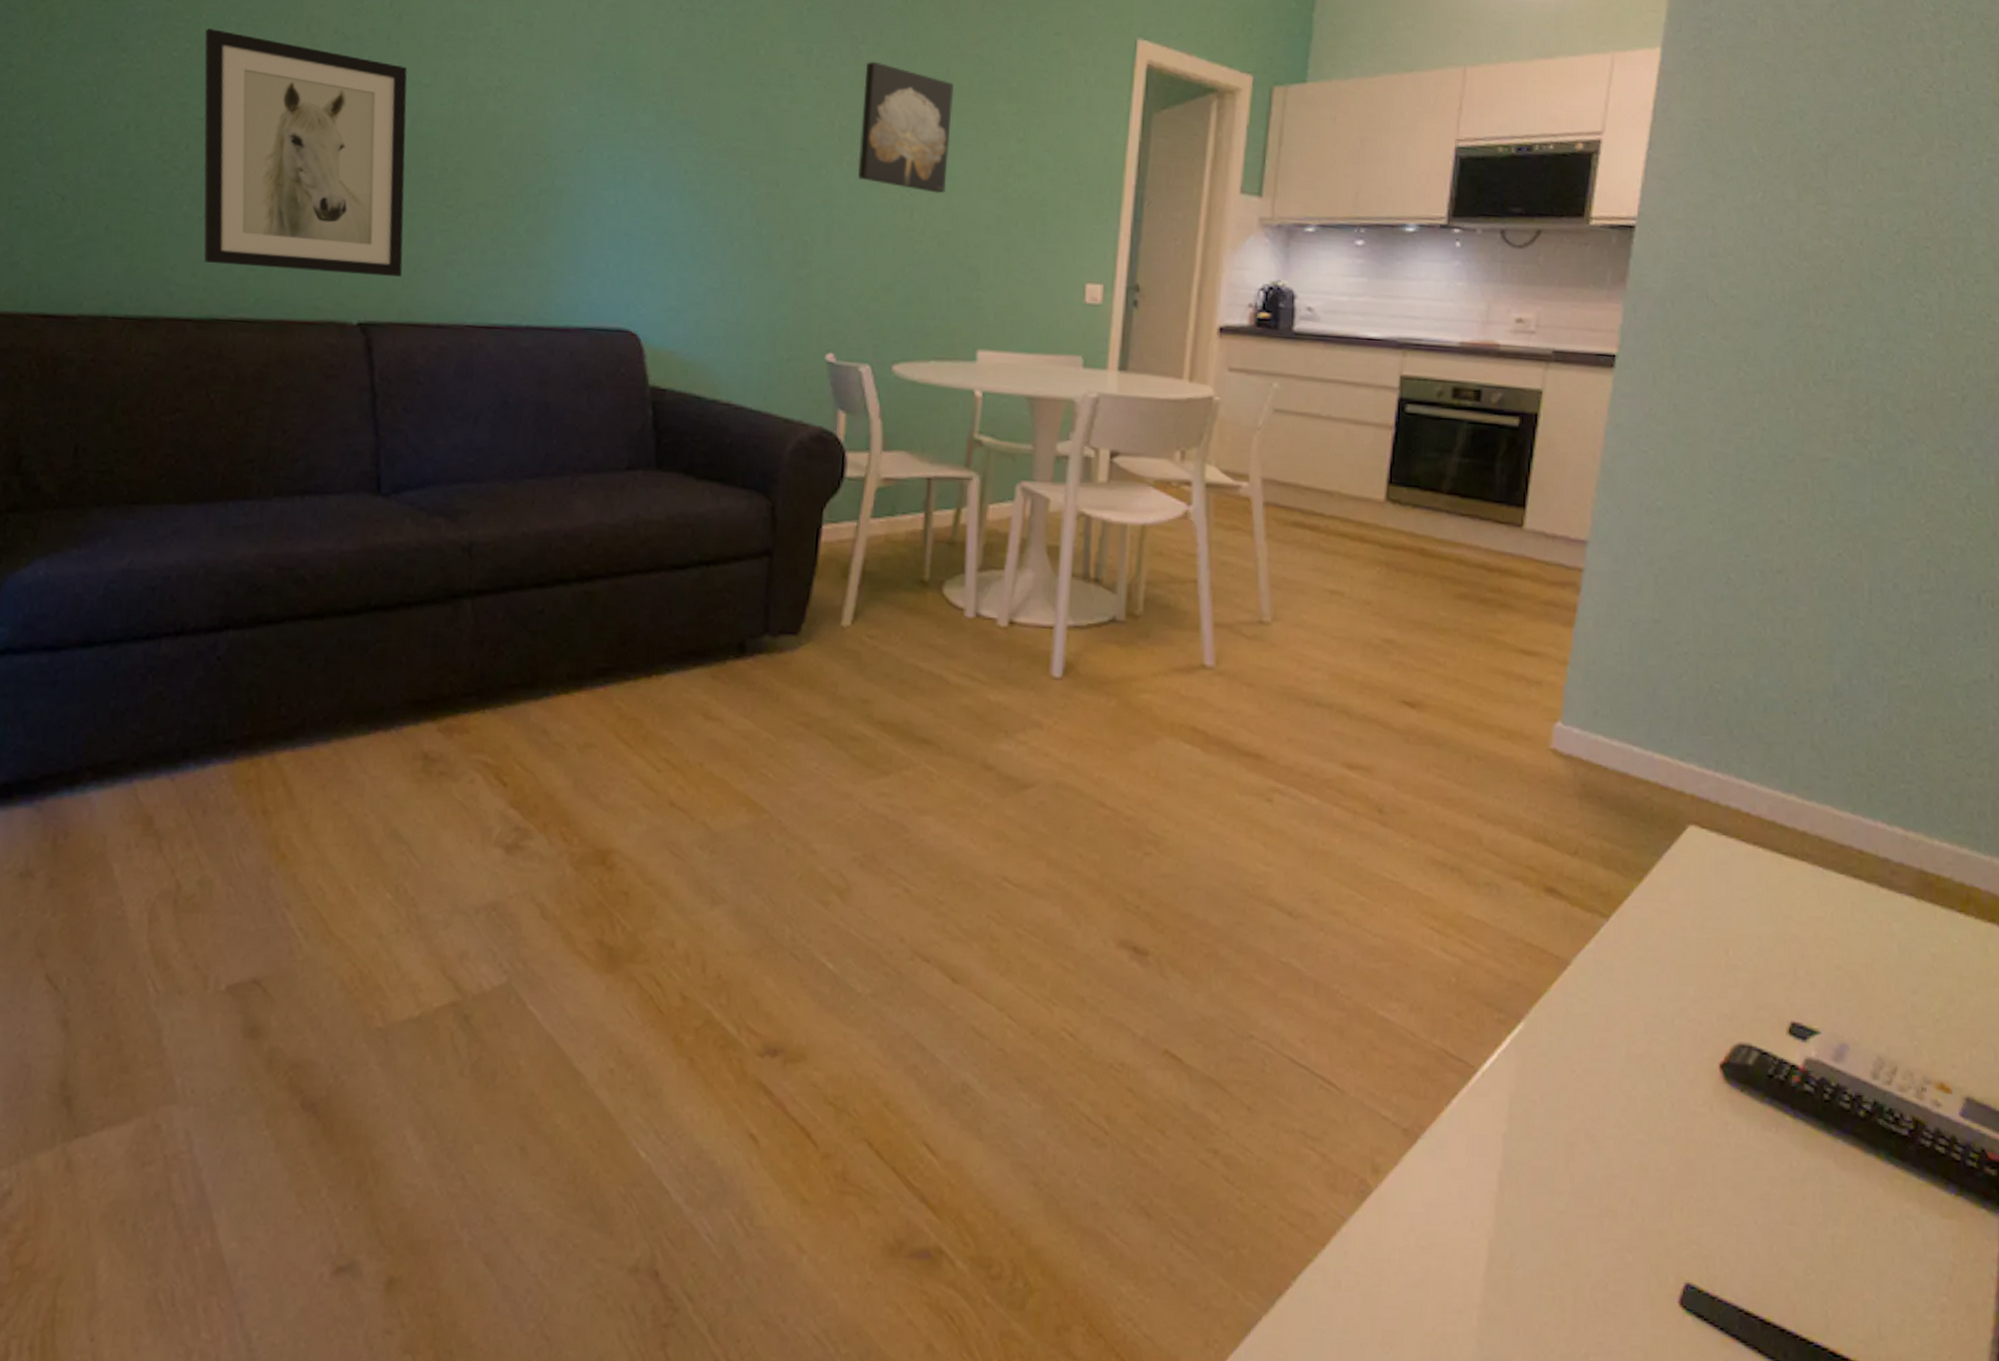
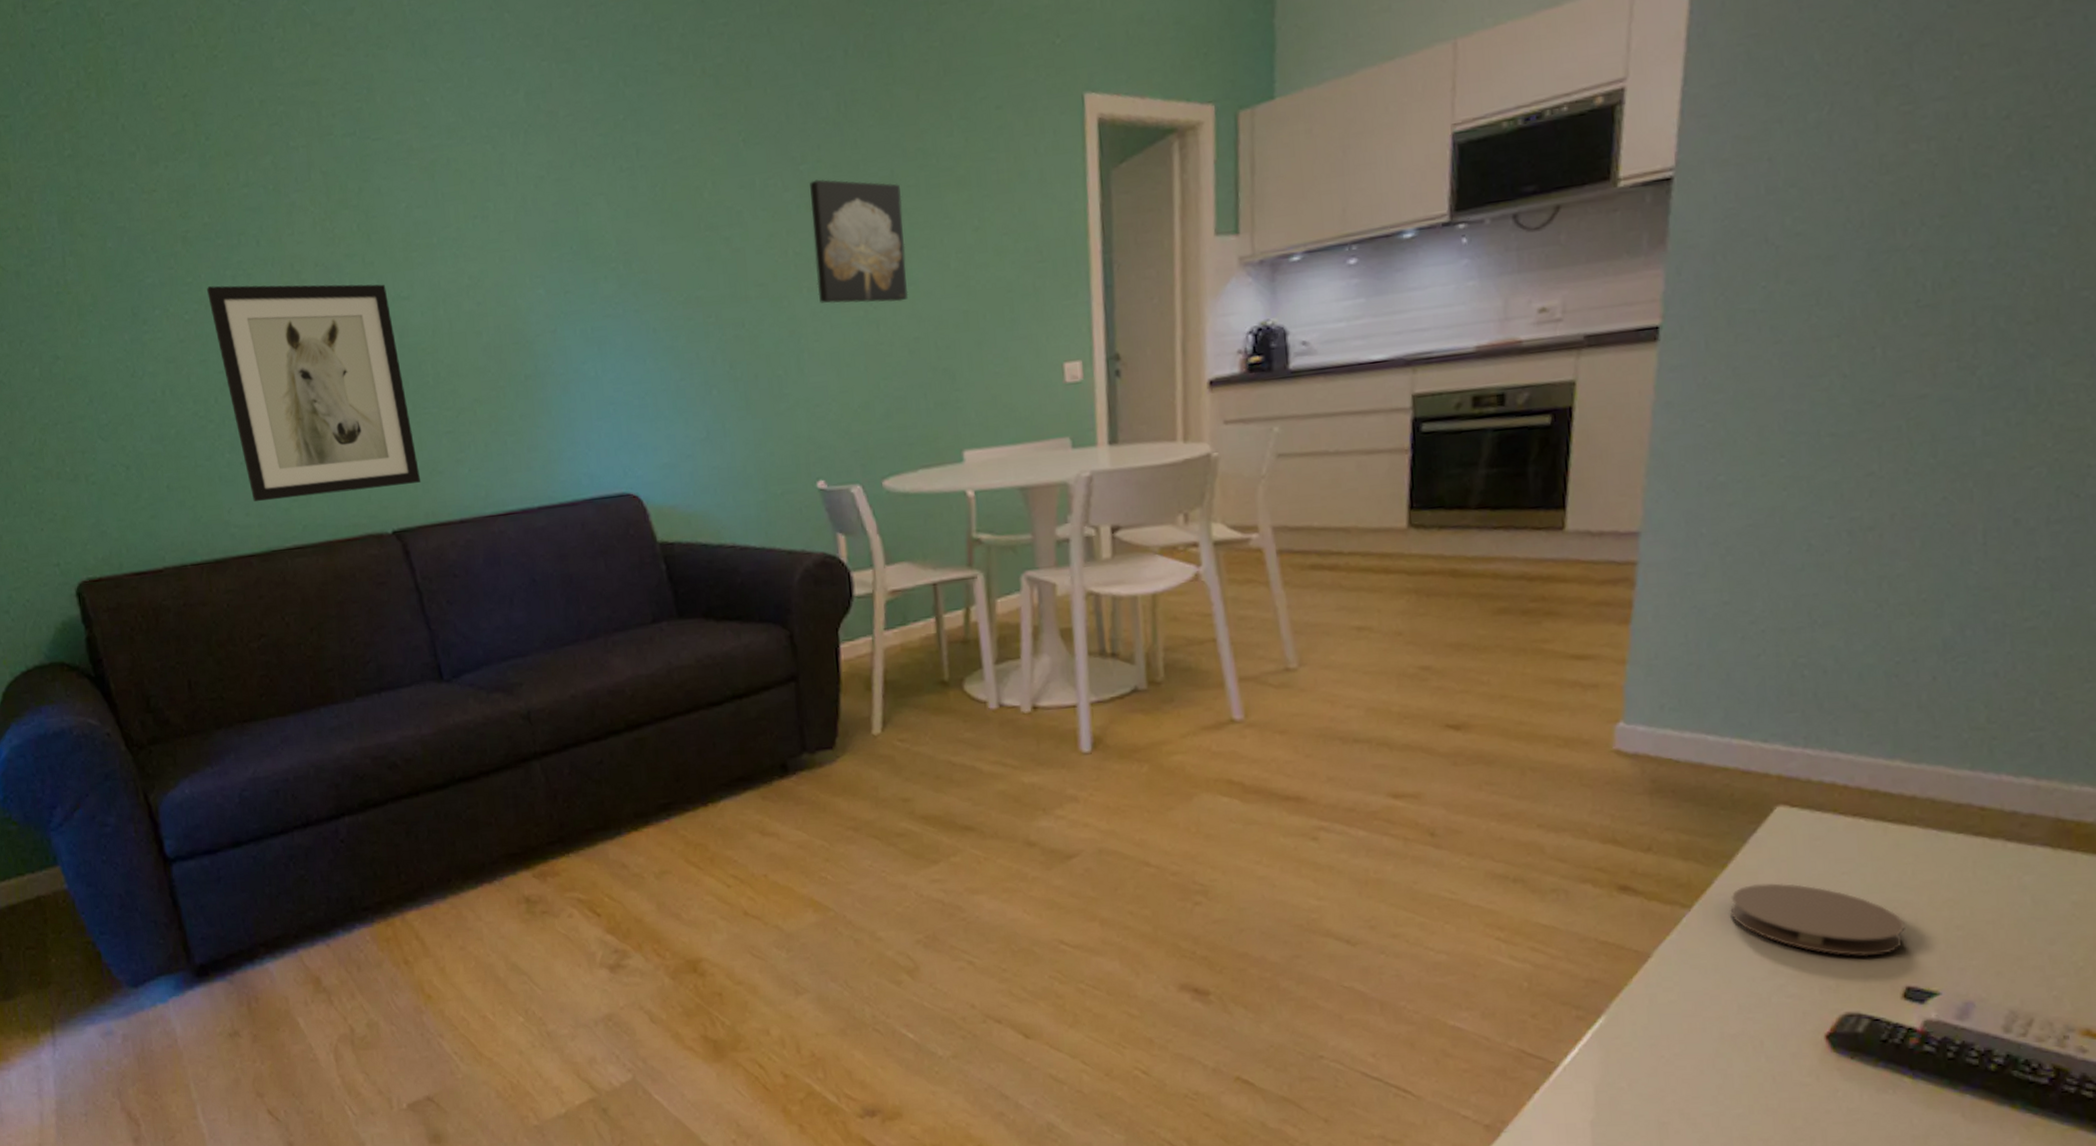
coaster: none [1643,901,1793,987] -> present [1730,883,1905,957]

